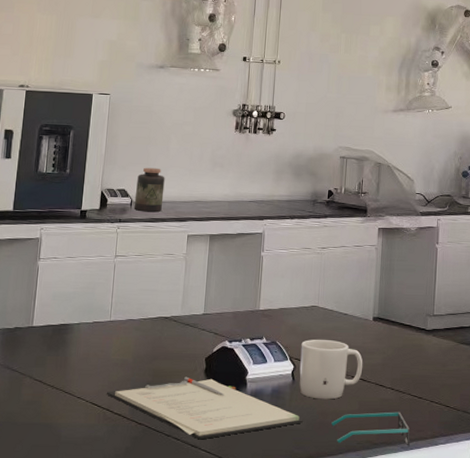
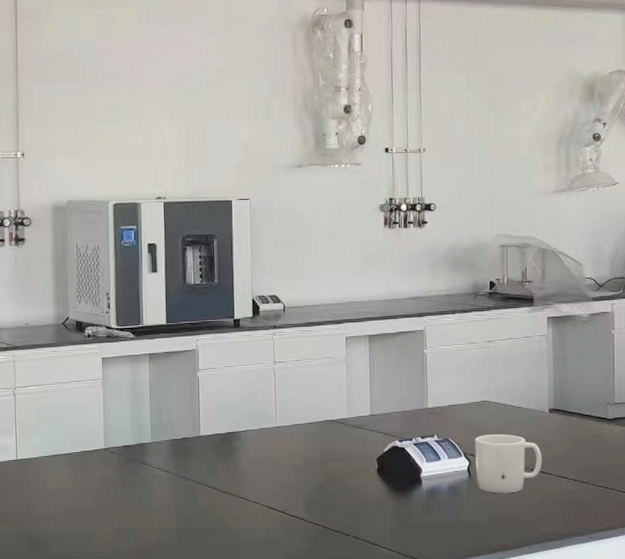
clipboard: present [107,376,304,440] -> none [281,477,485,538]
jar: present [134,167,165,213] -> none [287,271,317,317]
glasses: present [331,412,410,446] -> none [513,502,598,537]

